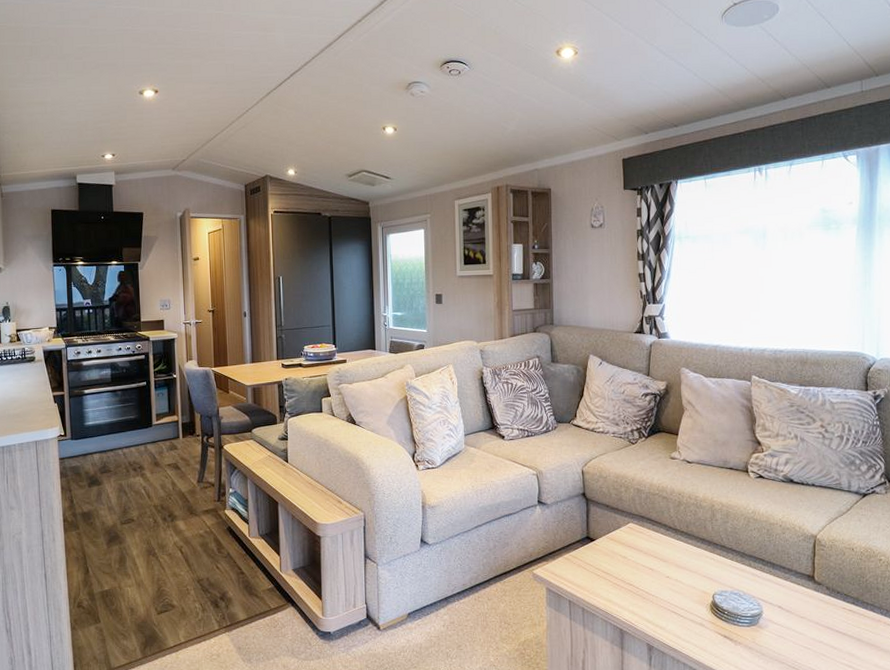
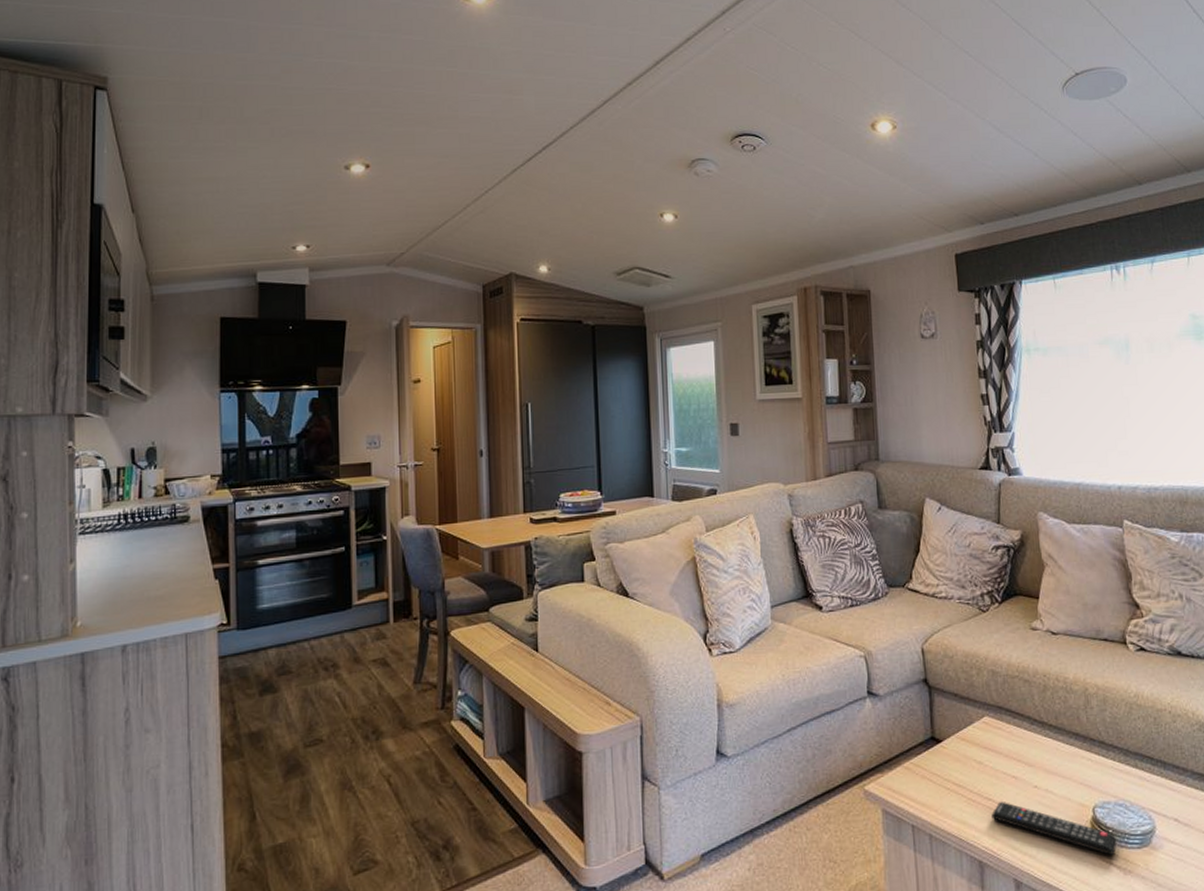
remote control: none [632,587,731,631] -> present [991,802,1117,856]

